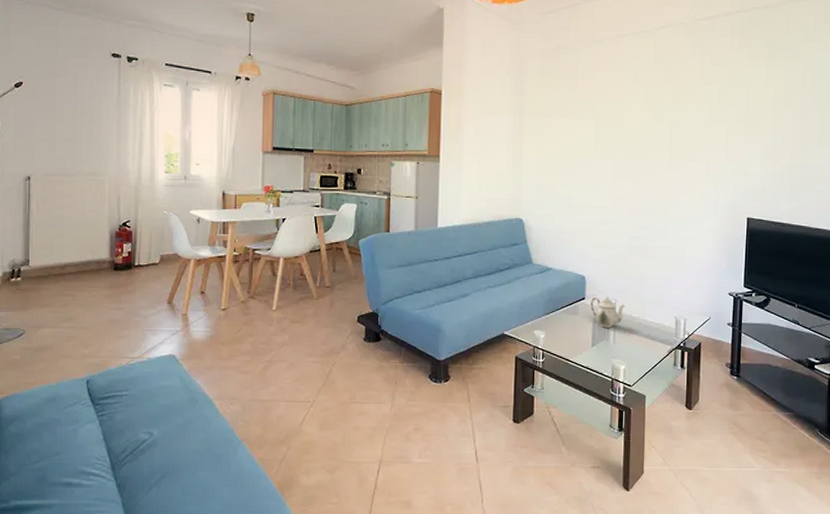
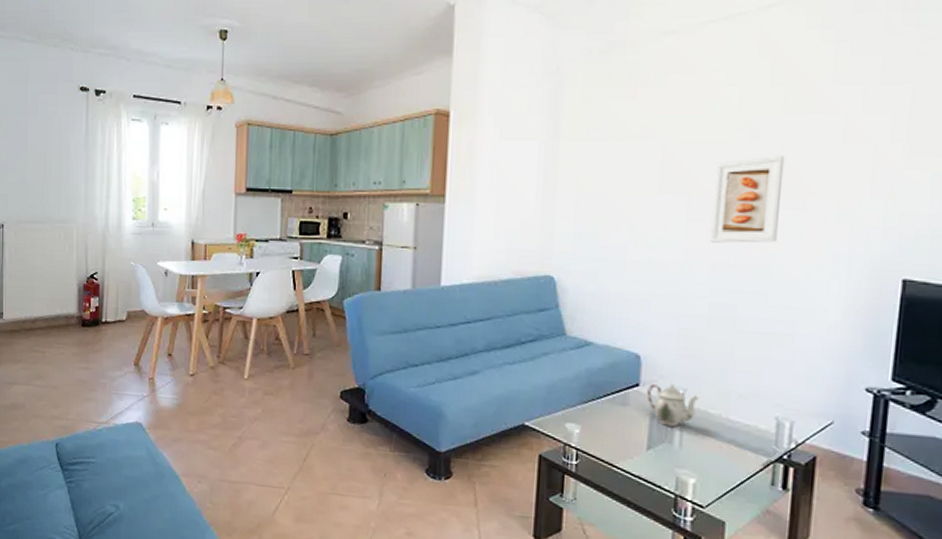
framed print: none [628,132,674,193] -> present [710,155,785,243]

